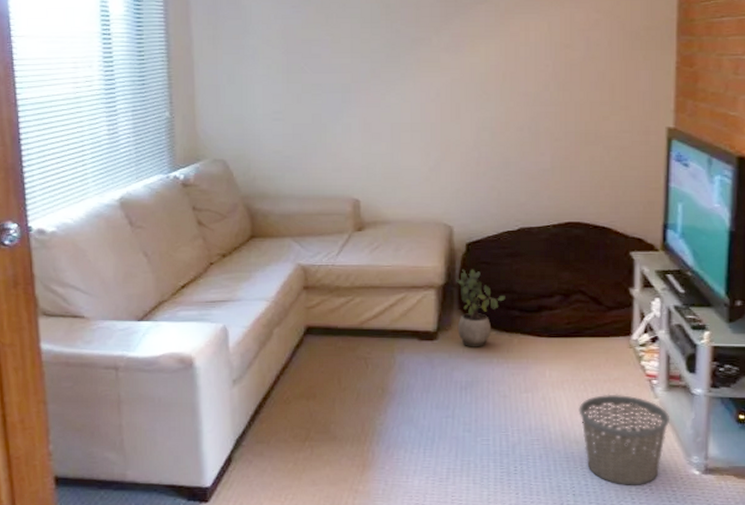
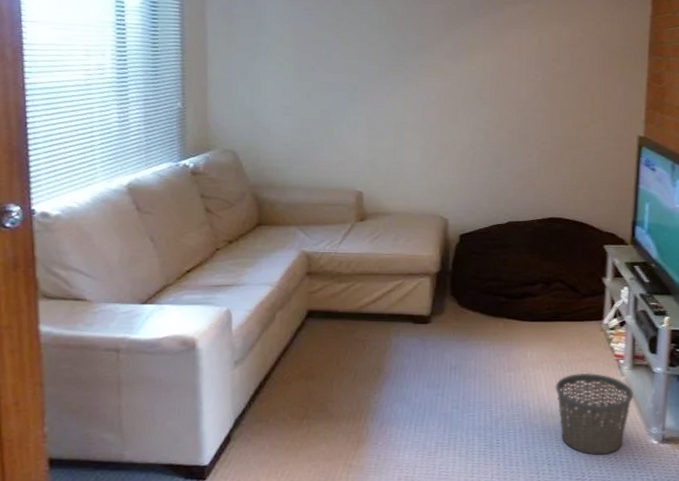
potted plant: present [456,269,505,347] -> none [449,258,493,330]

